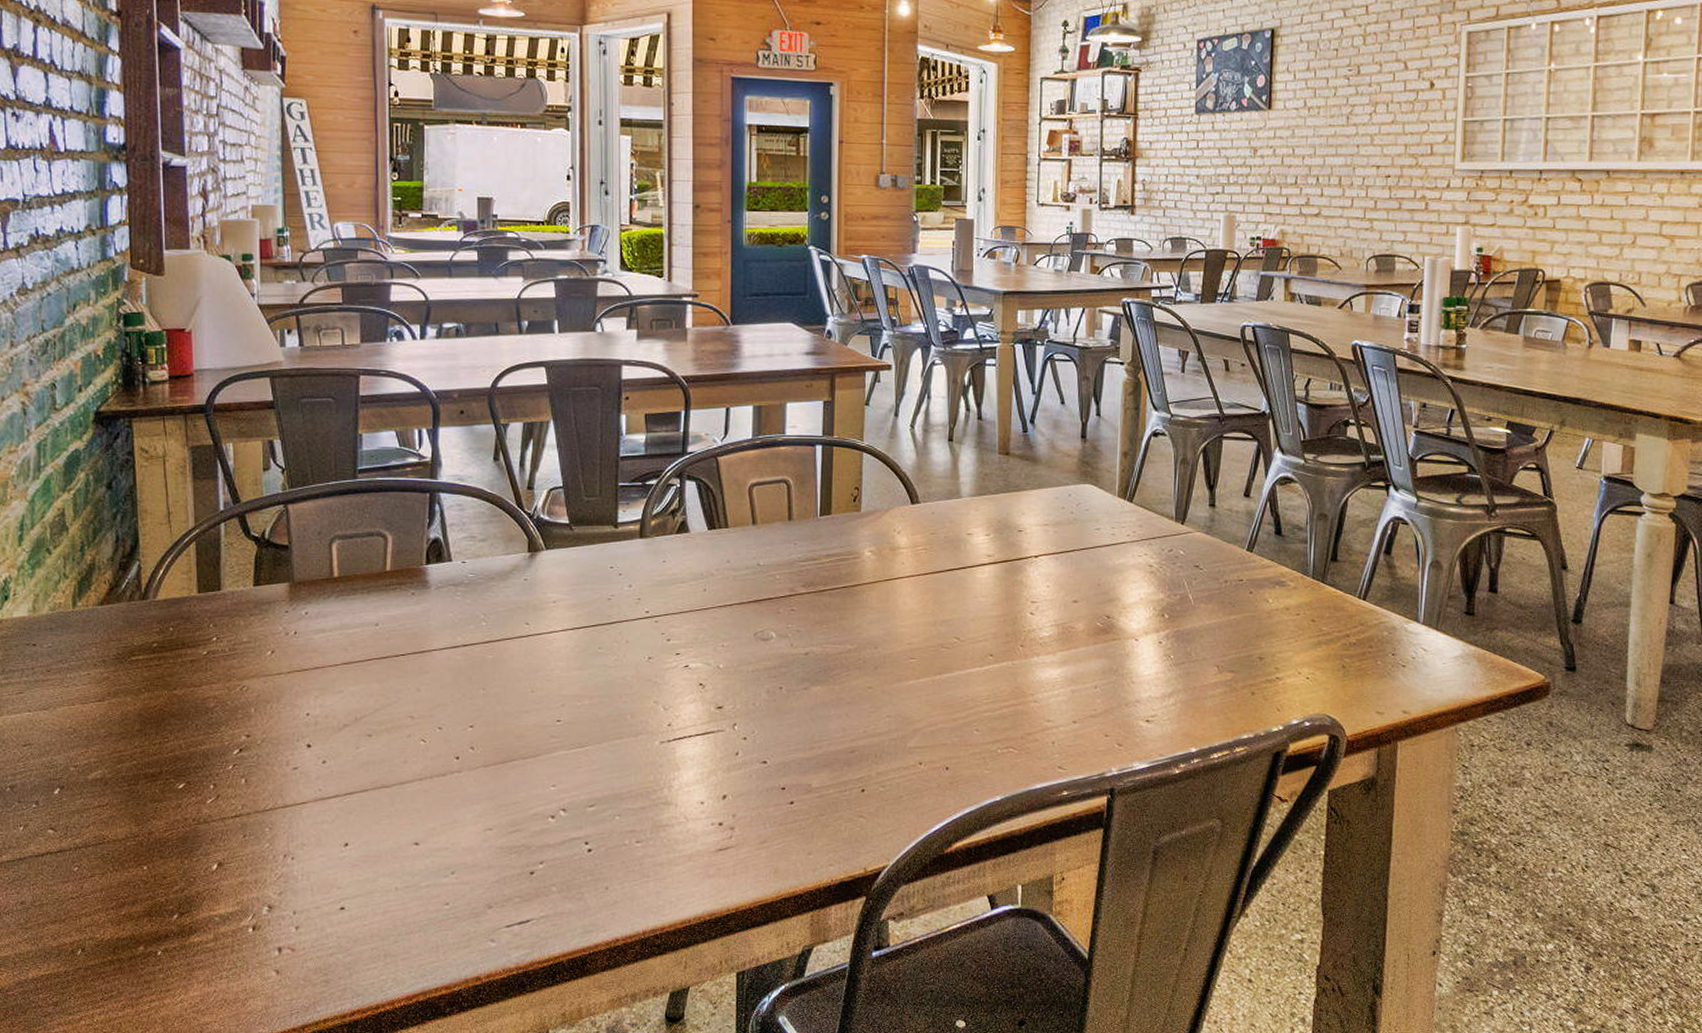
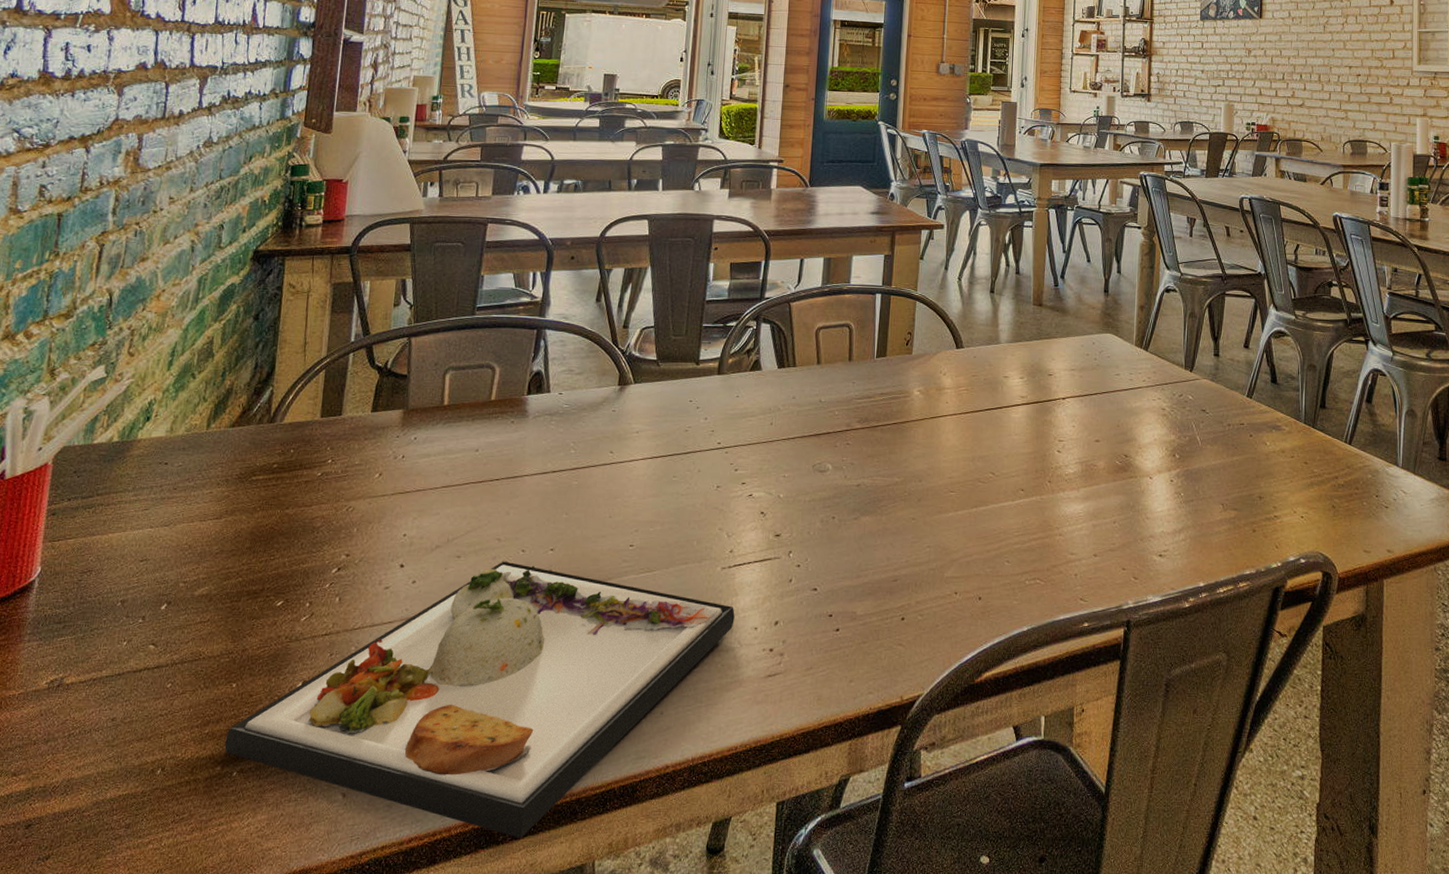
dinner plate: none [144,739,678,1010] -> present [224,561,735,838]

